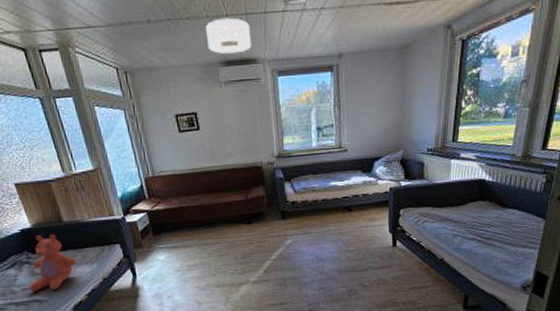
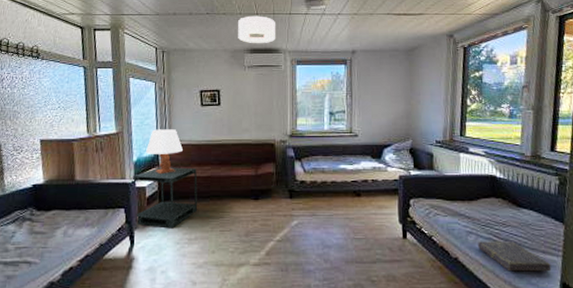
teddy bear: present [28,234,77,292] -> none [22,192,78,252]
side table: none [120,198,193,259] -> present [132,167,198,229]
table lamp: none [129,160,168,208] -> present [146,129,183,175]
book: none [463,239,528,266] -> present [478,241,551,272]

